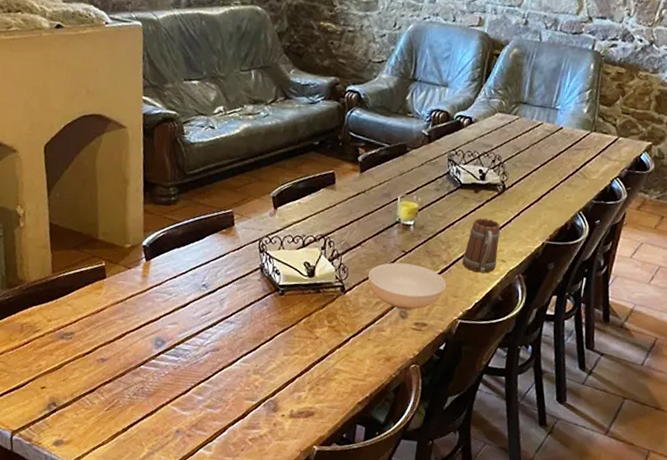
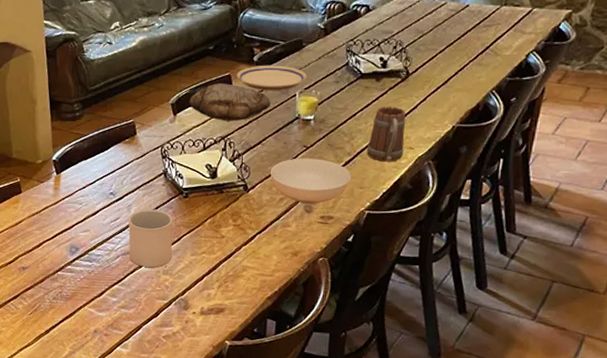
mug: none [219,304,267,366] -> present [128,209,173,268]
bread: none [290,180,373,220] -> present [189,83,271,122]
plate: none [340,166,409,193] -> present [237,65,307,90]

